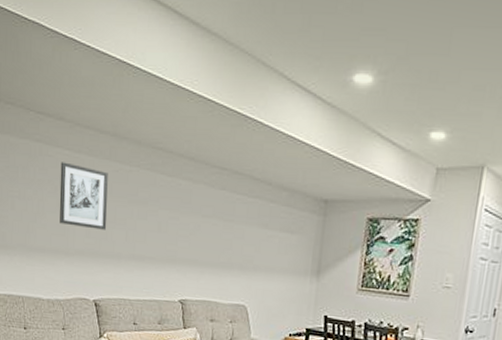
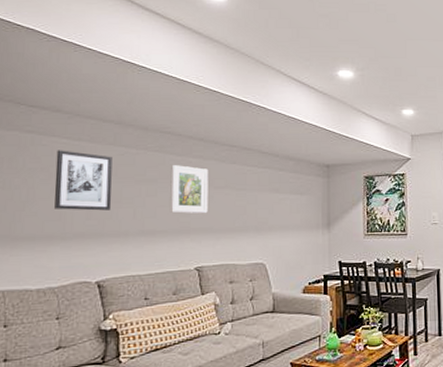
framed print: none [158,186,197,243] -> present [170,165,209,214]

